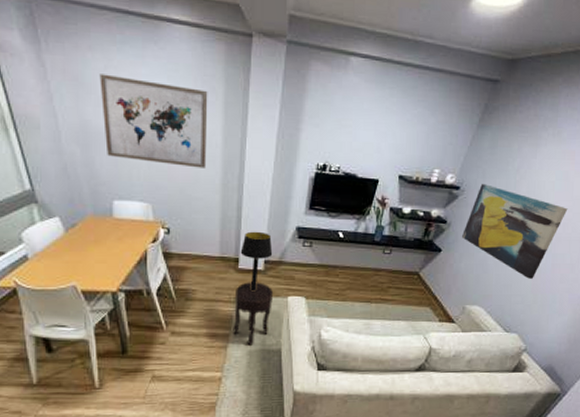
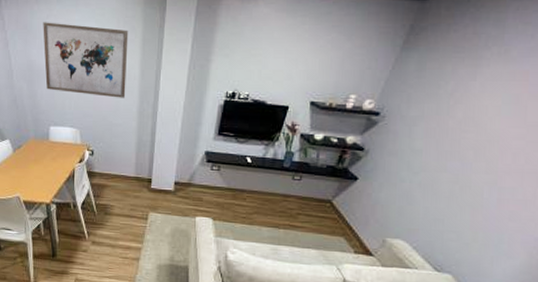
side table: present [233,282,274,346] -> none [144,201,183,260]
table lamp: present [240,231,273,292] -> none [153,154,183,210]
wall art: present [461,184,568,279] -> none [381,110,519,214]

